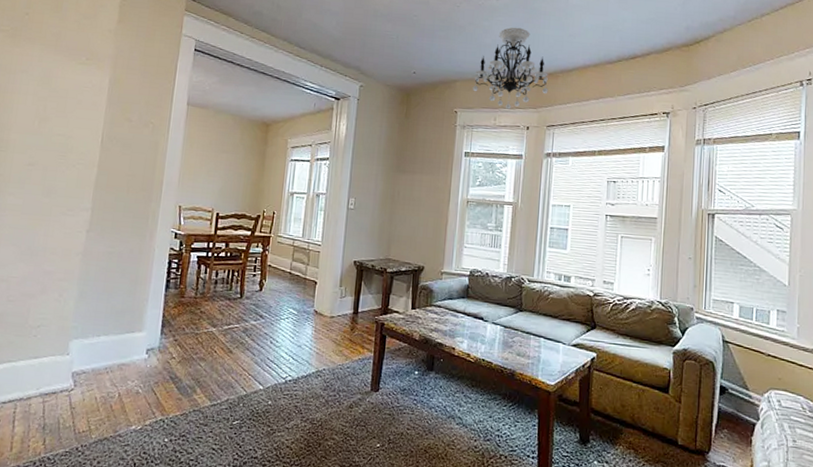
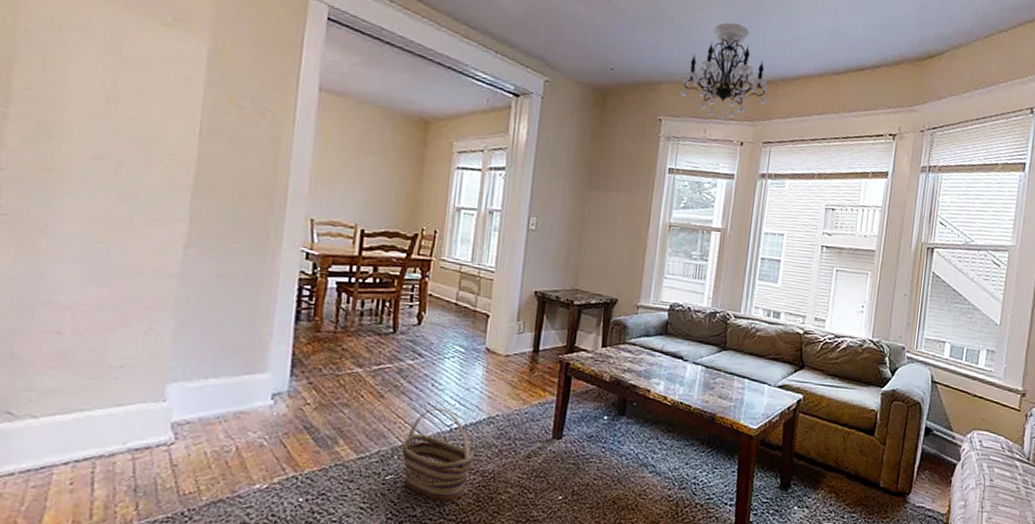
basket: none [246,362,305,446] -> present [401,407,474,502]

